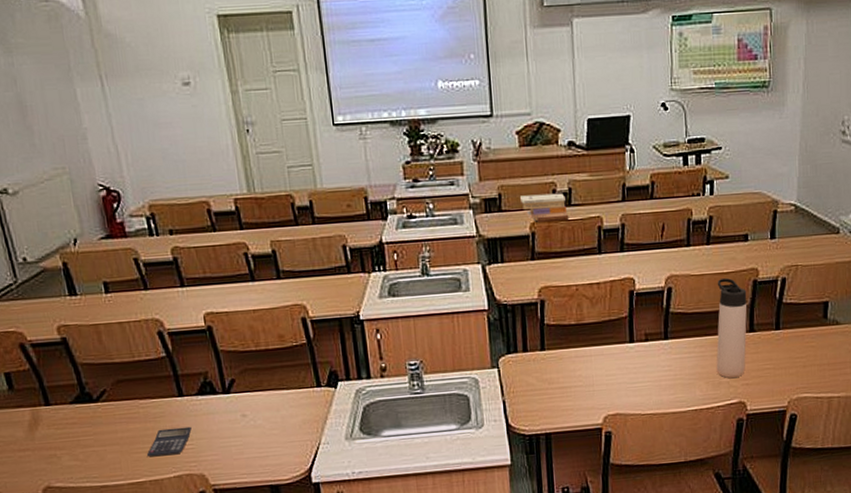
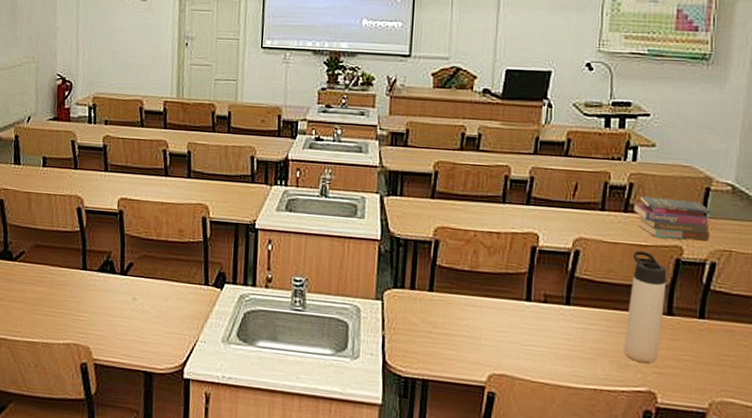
calculator: present [146,426,192,457] -> none [44,296,87,324]
books: present [519,193,569,223] -> none [427,134,476,166]
books: none [714,225,780,263] -> present [634,196,711,241]

